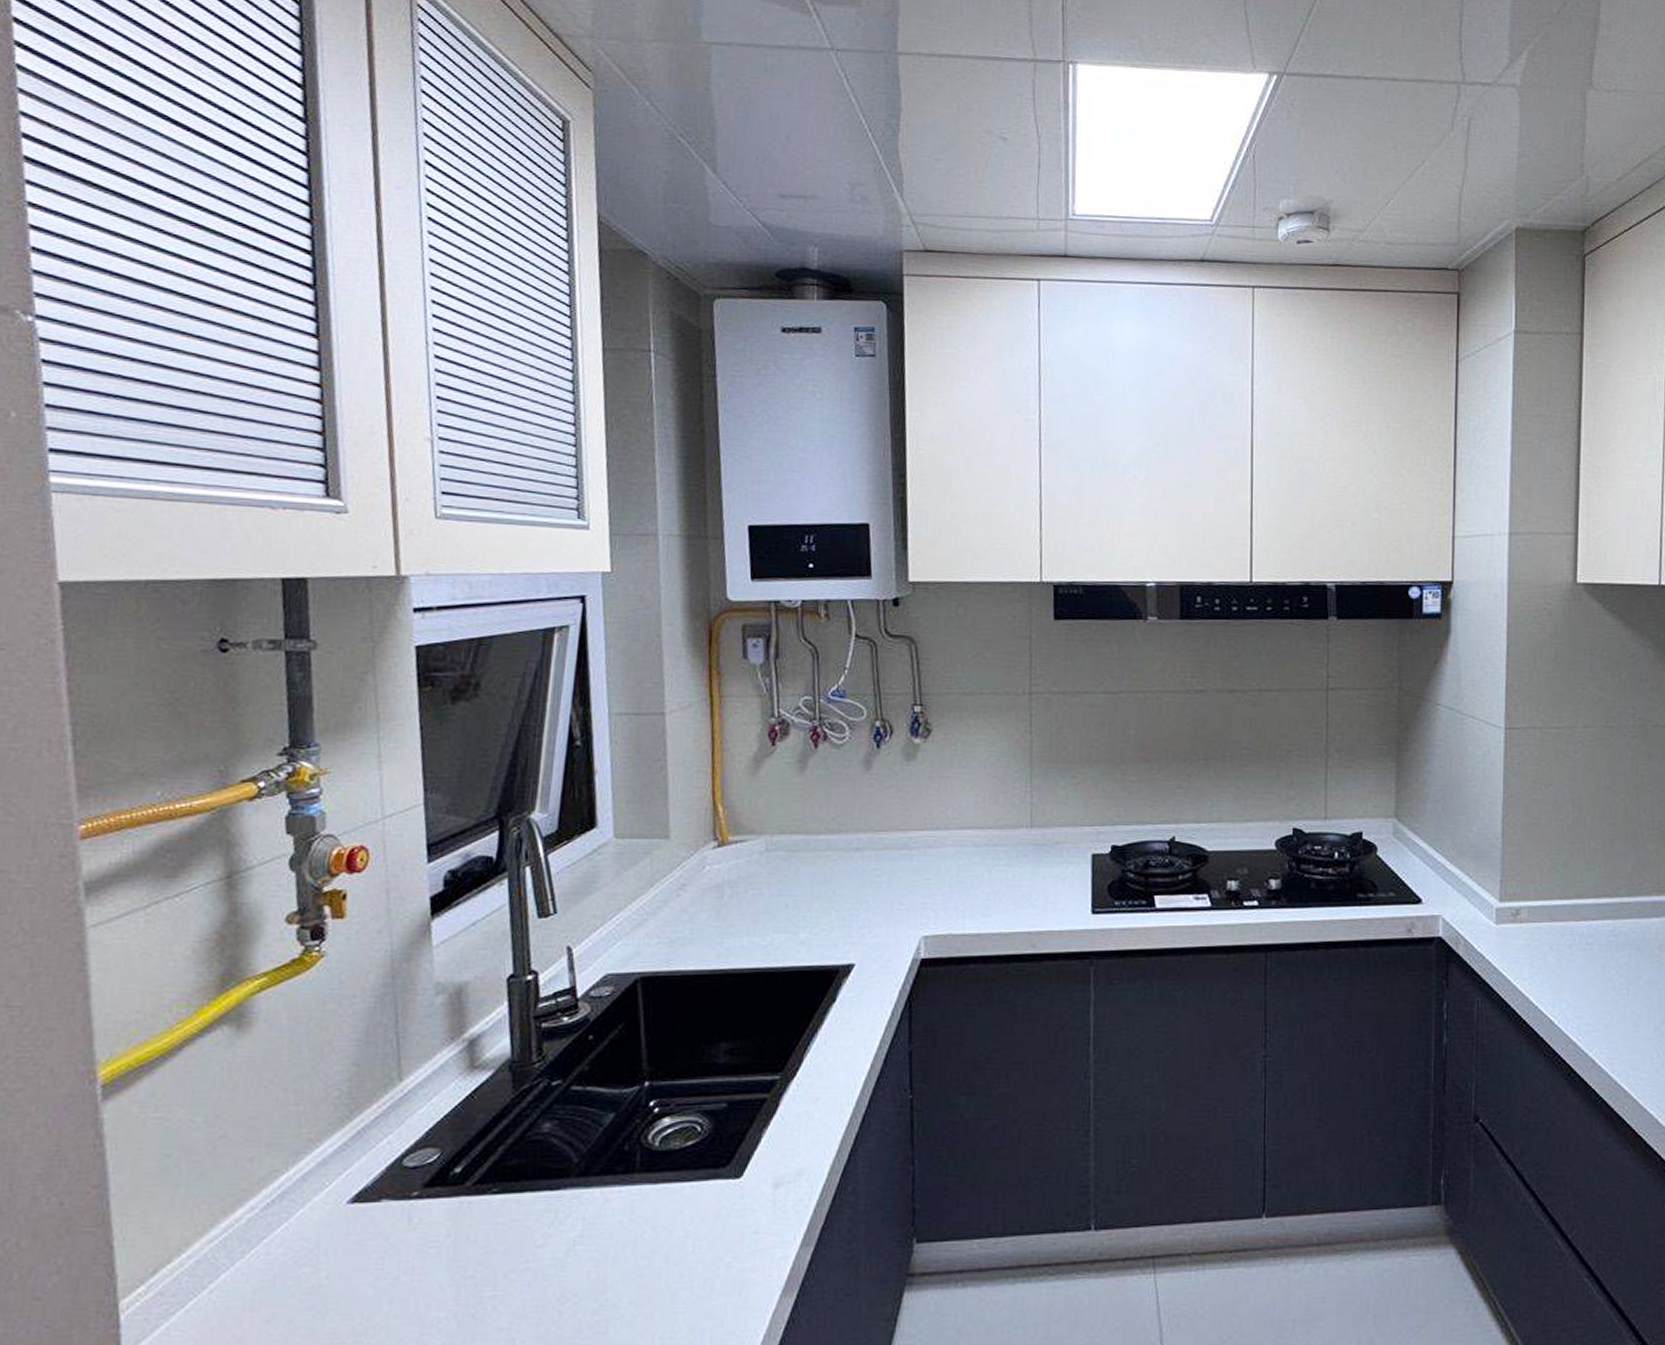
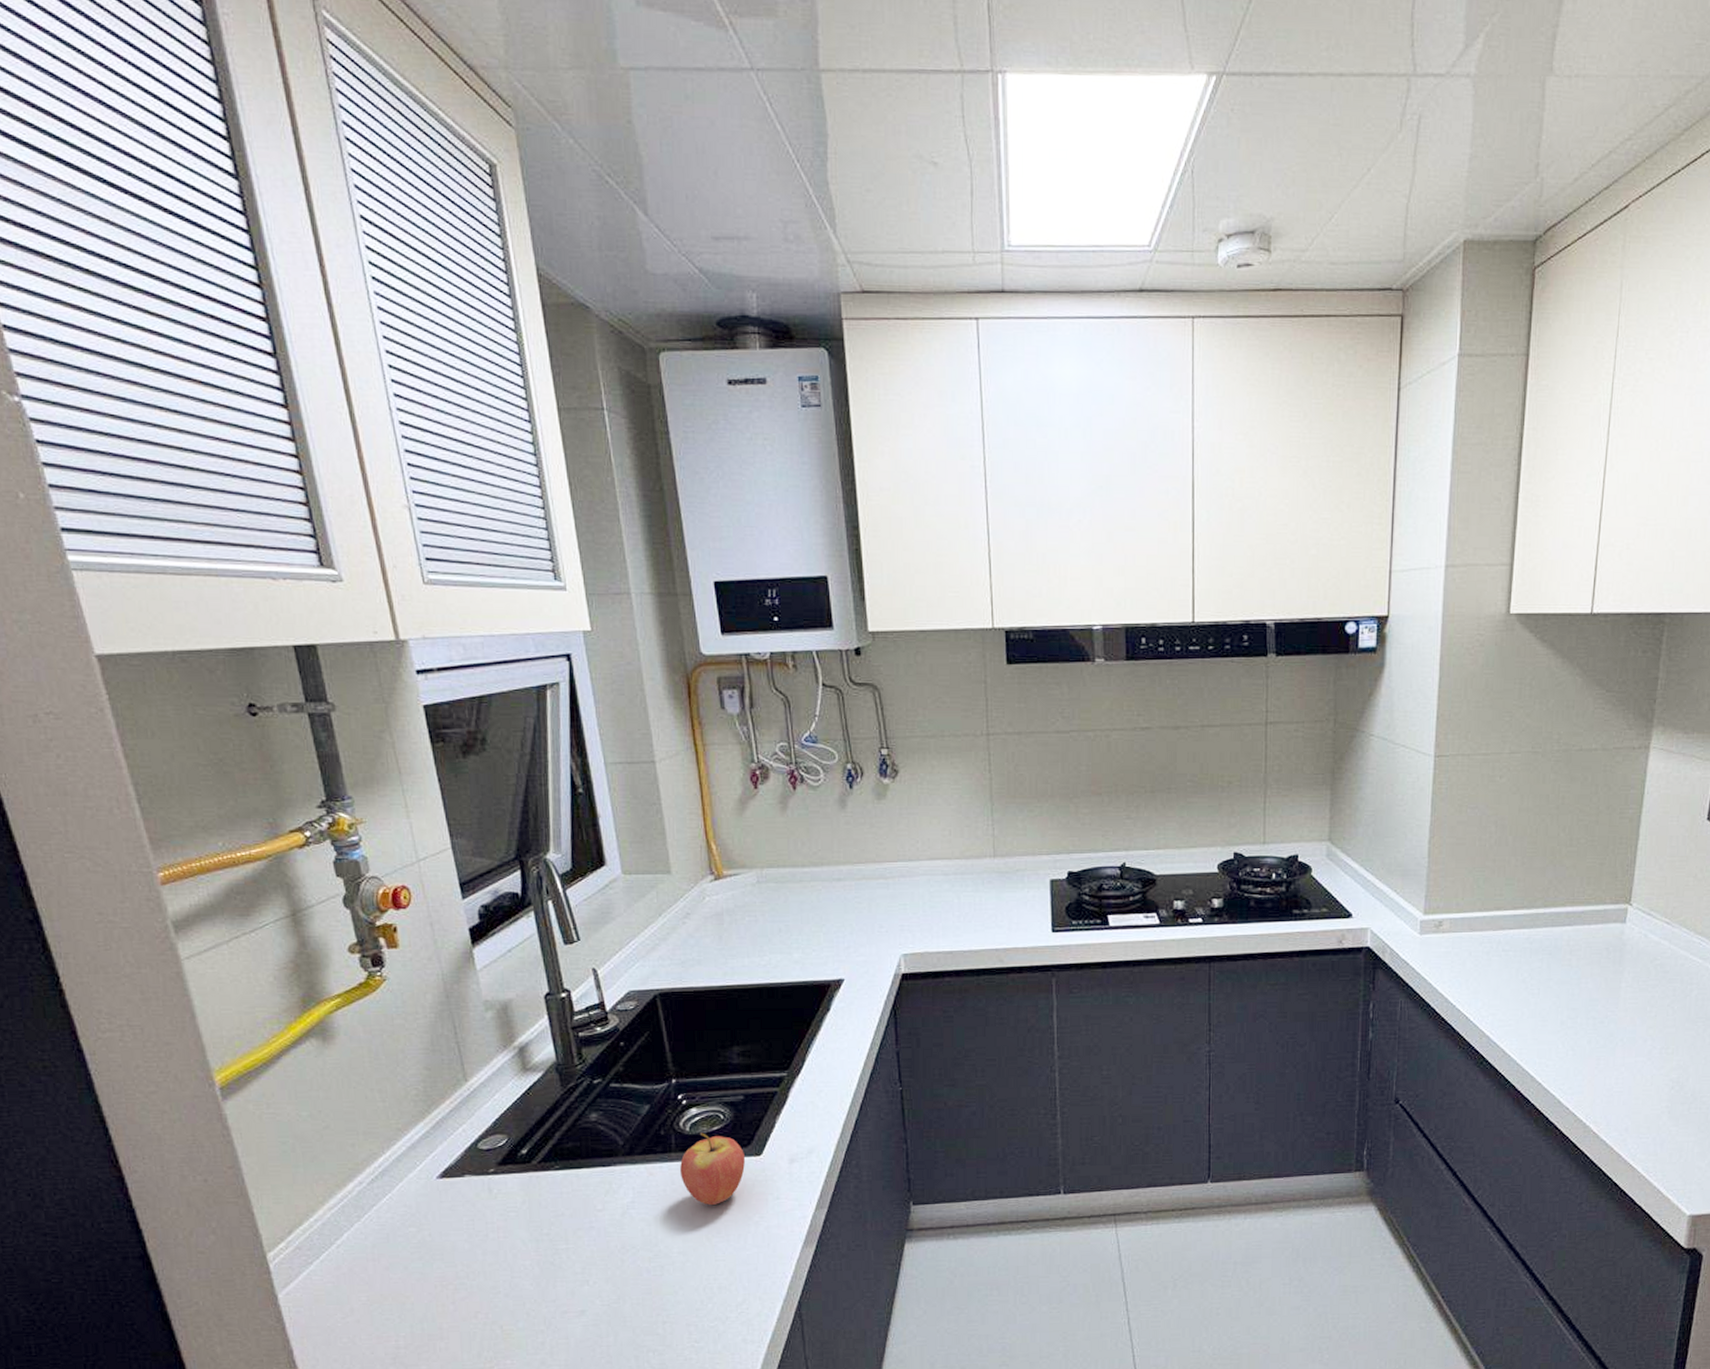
fruit: none [642,1148,721,1242] -> present [680,1133,745,1206]

